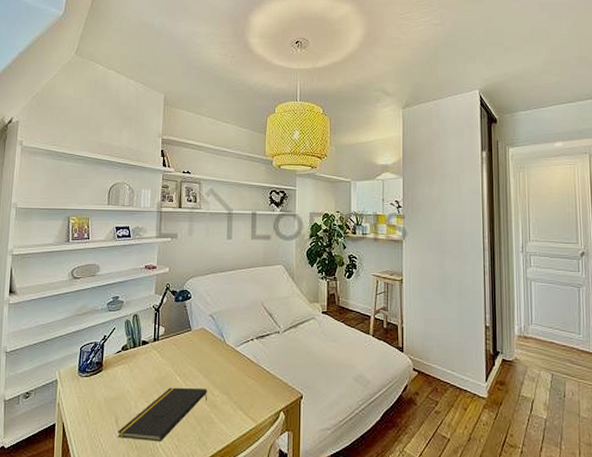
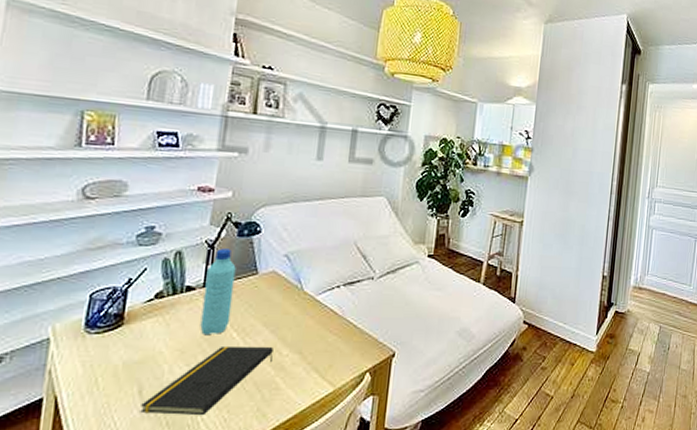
water bottle: none [154,311,176,379] -> present [200,248,236,336]

